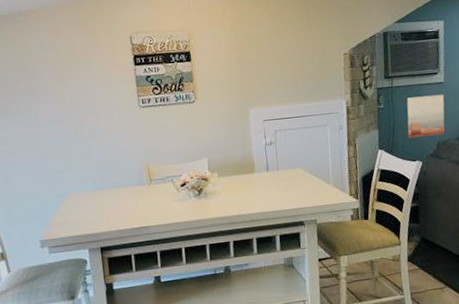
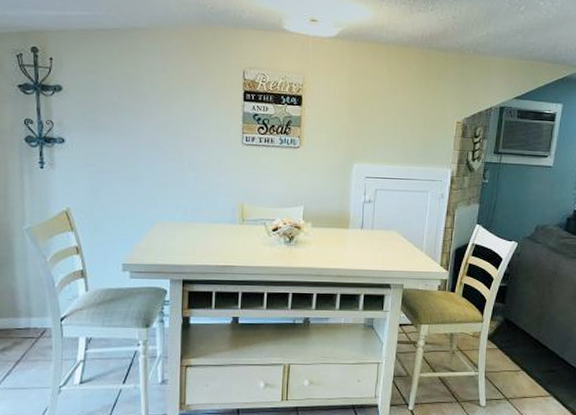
wall art: present [406,94,445,139] -> none [508,176,551,219]

